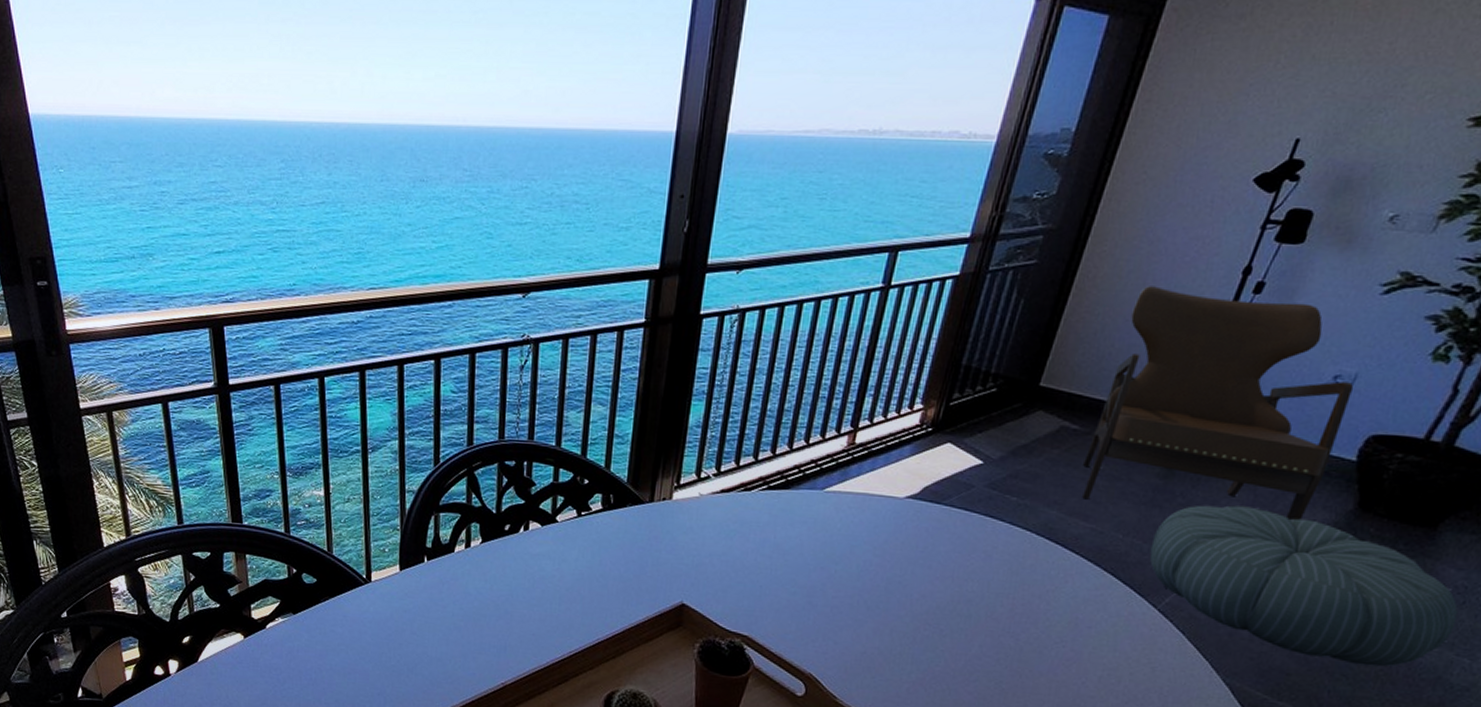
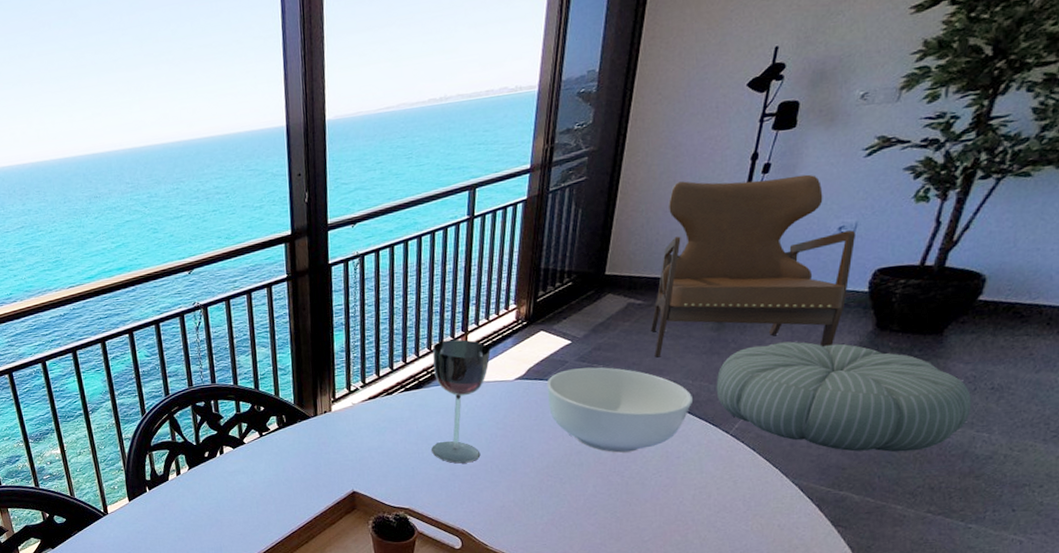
wineglass: none [788,434,882,592] -> present [432,339,491,464]
bowl: none [941,496,1121,611] -> present [546,367,694,453]

